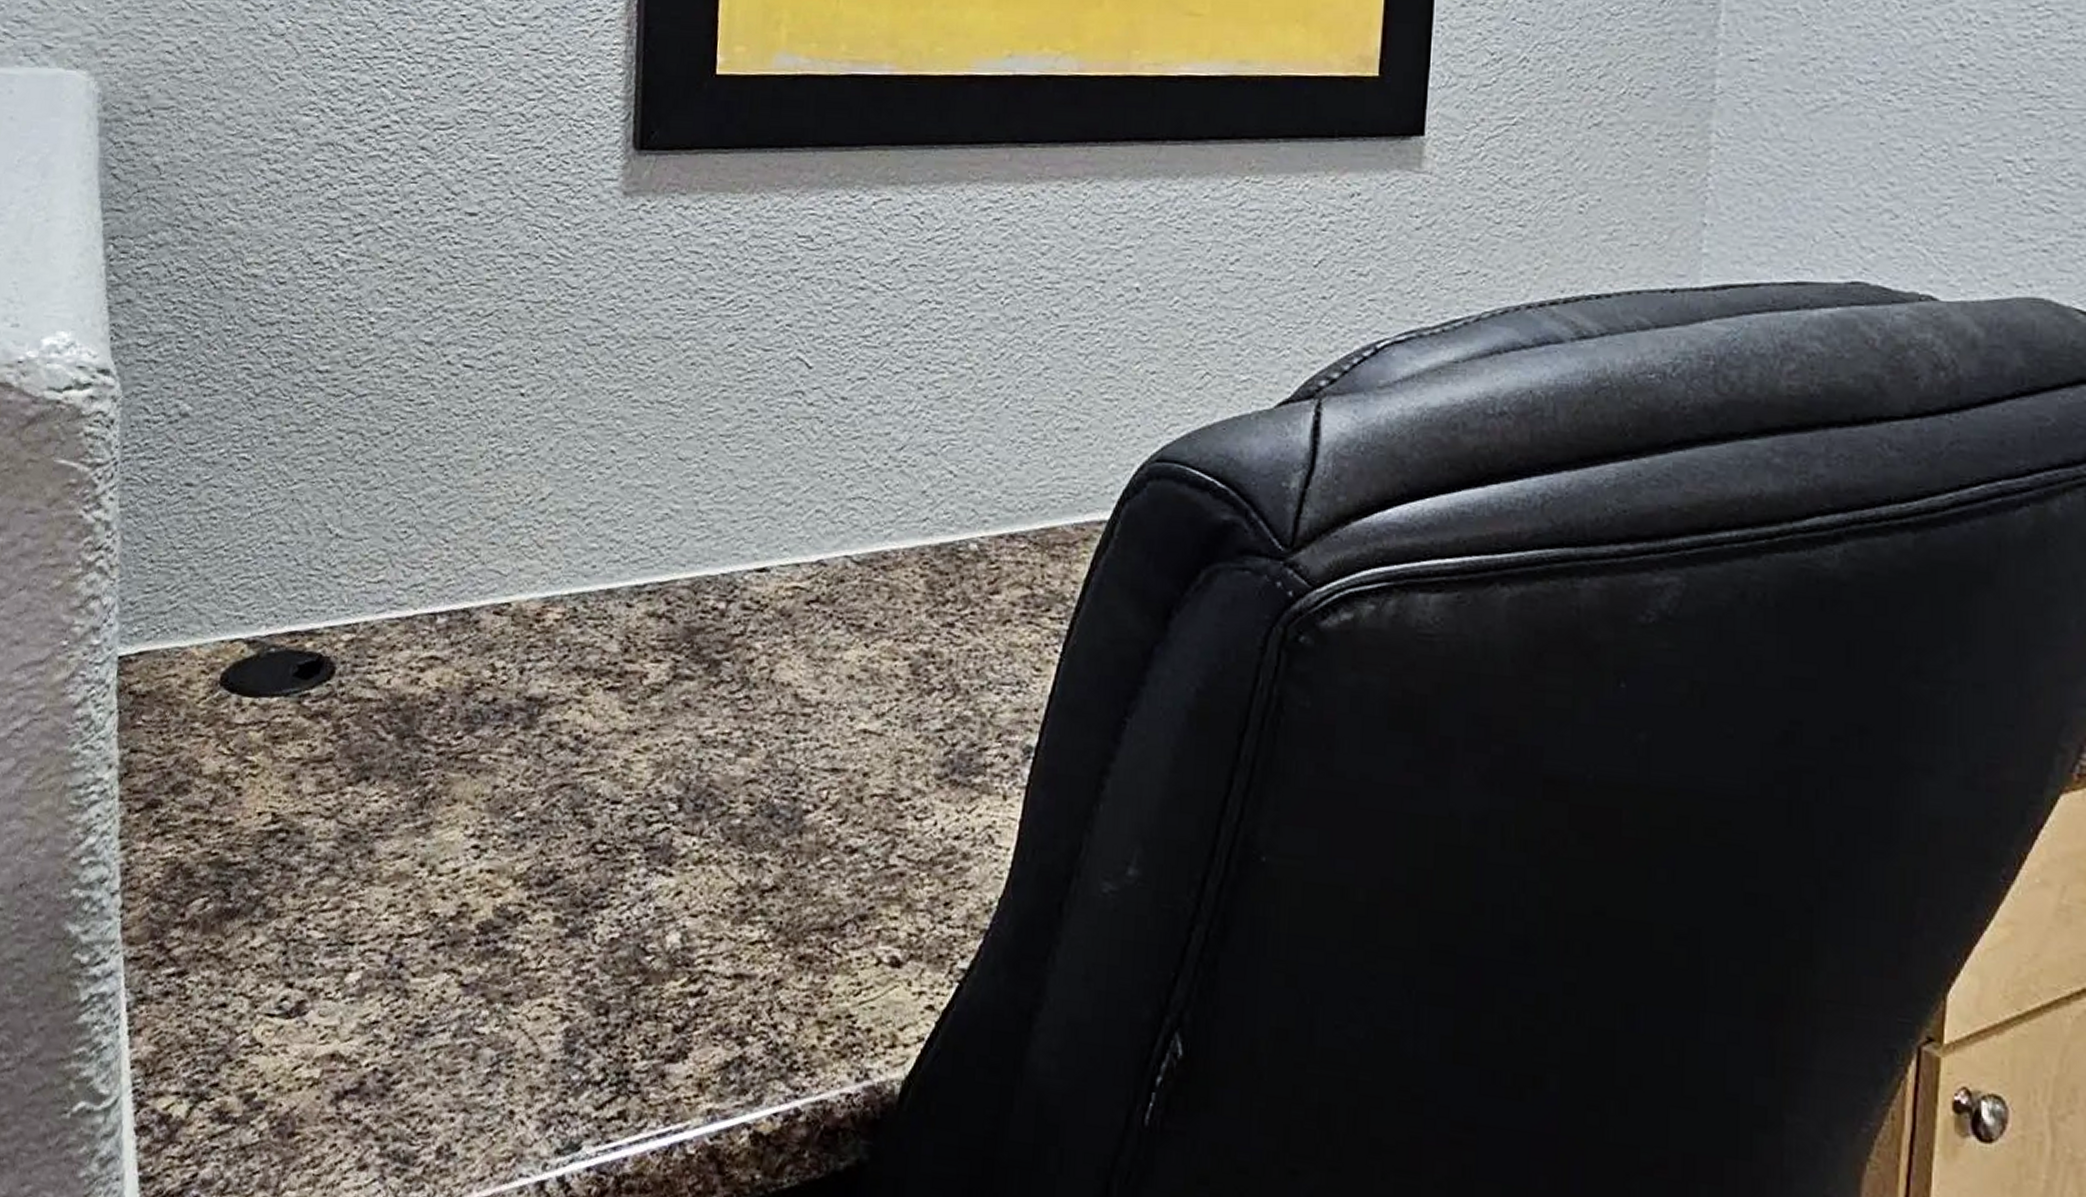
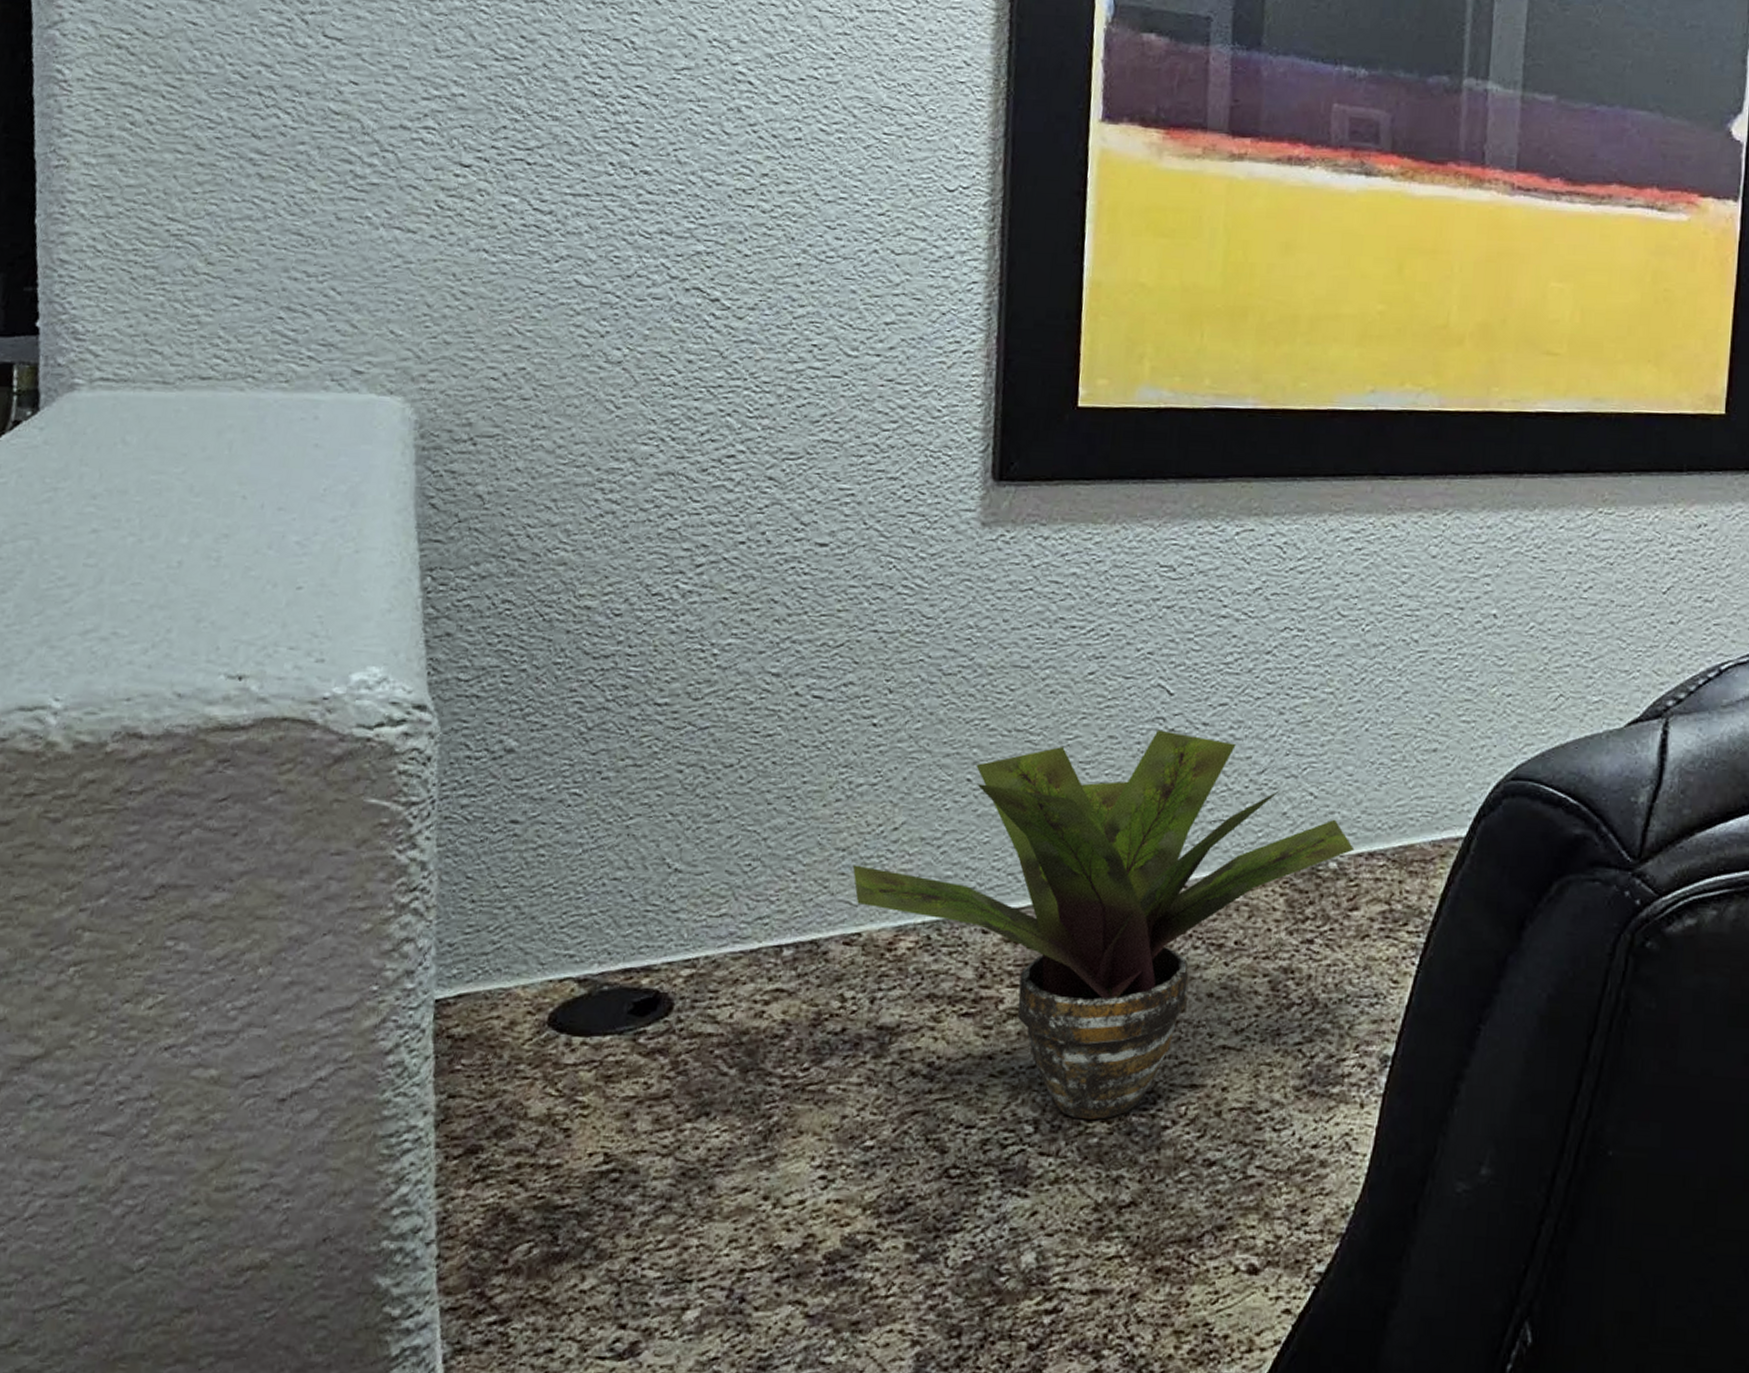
potted plant: none [502,403,995,801] -> present [852,729,1355,1120]

